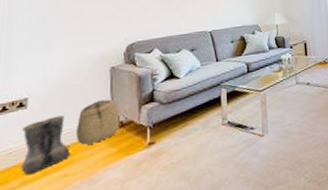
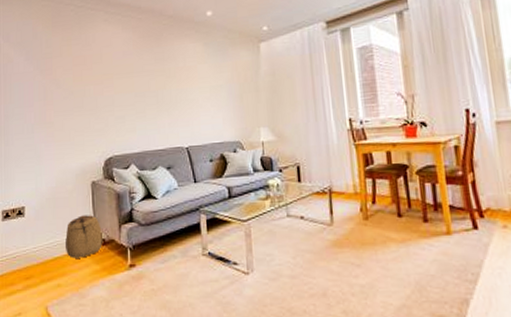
boots: present [21,115,71,174] -> none [22,227,62,279]

